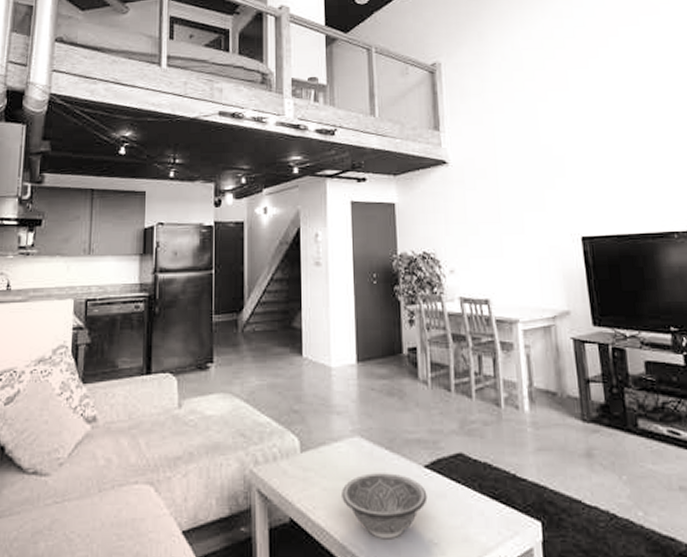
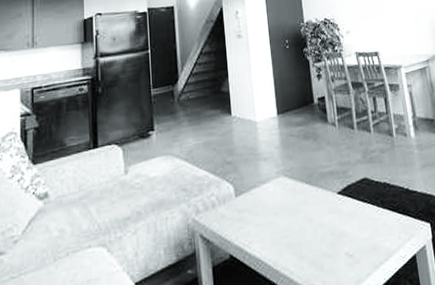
decorative bowl: present [342,473,428,540] -> none [272,202,342,259]

